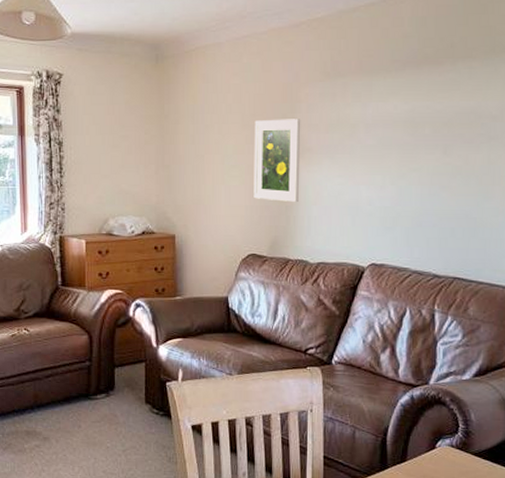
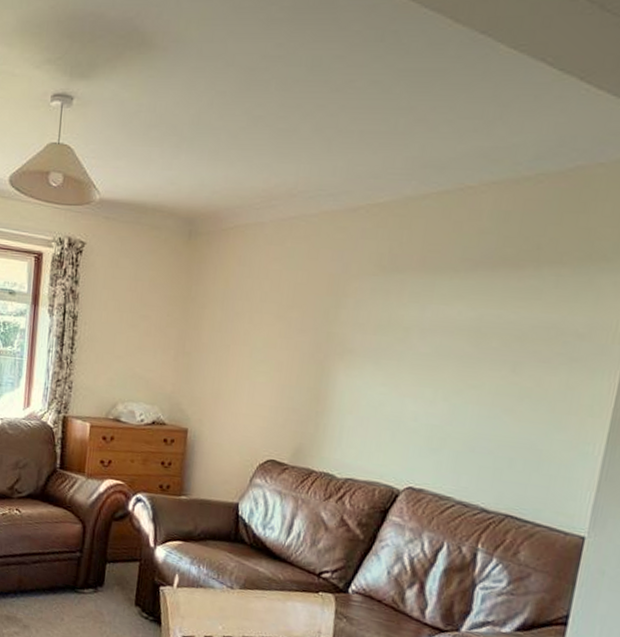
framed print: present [253,119,301,203] -> none [280,312,346,409]

